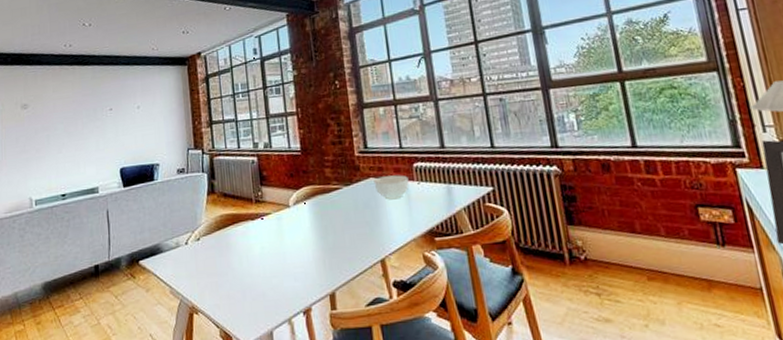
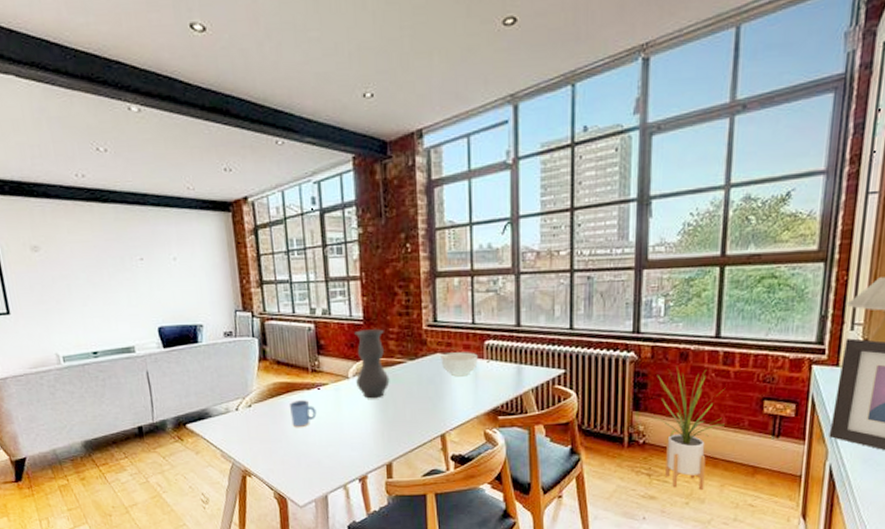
mug: none [234,230,261,260] -> present [289,400,317,428]
vase: none [293,158,328,226] -> present [354,329,390,399]
house plant: none [583,178,664,309] -> present [652,366,725,490]

